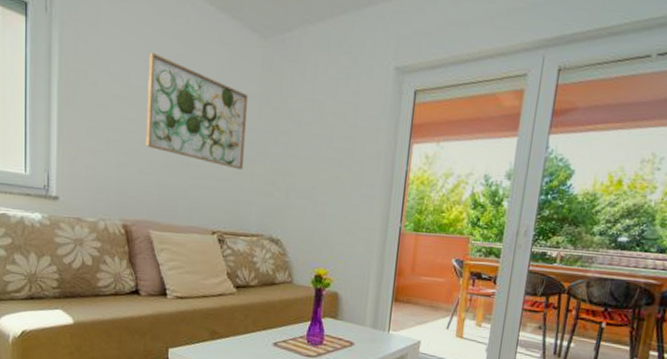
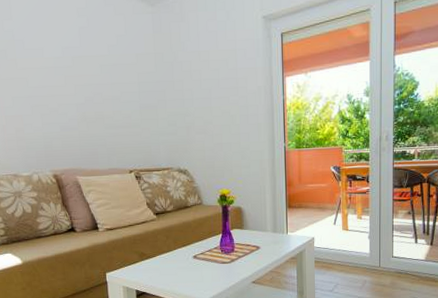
wall art: present [145,53,249,170] -> none [56,29,148,116]

